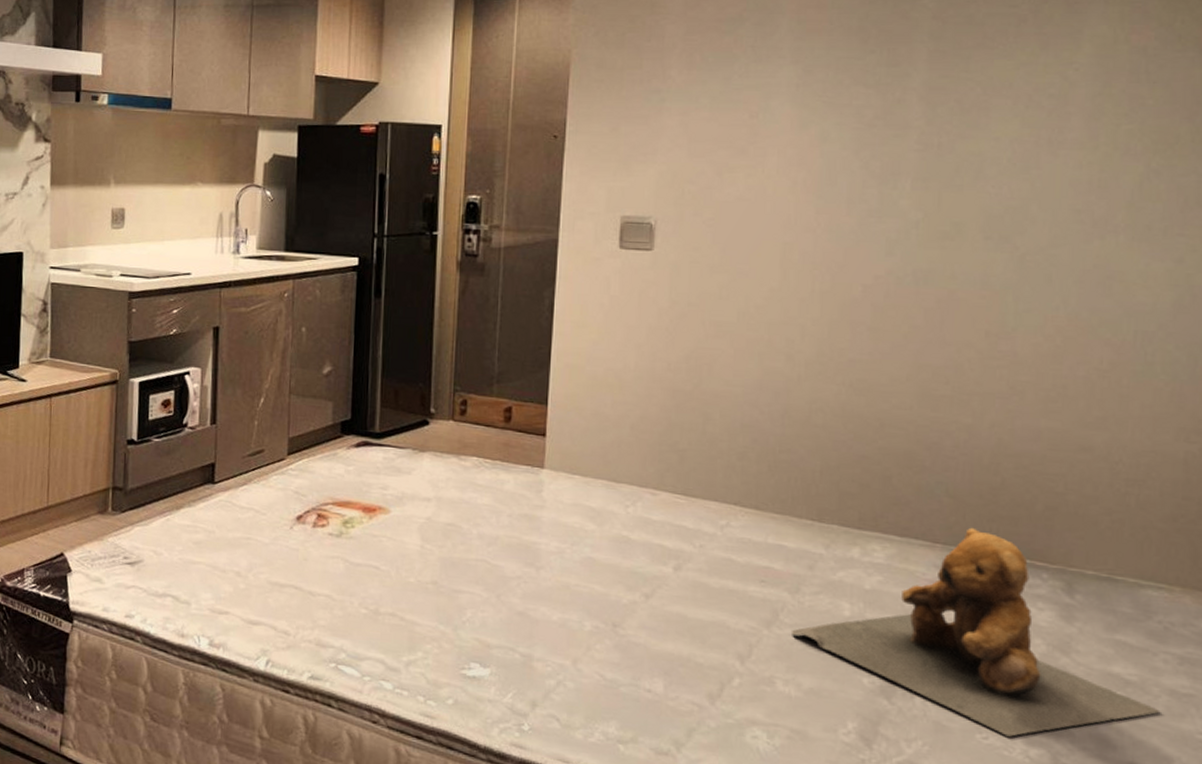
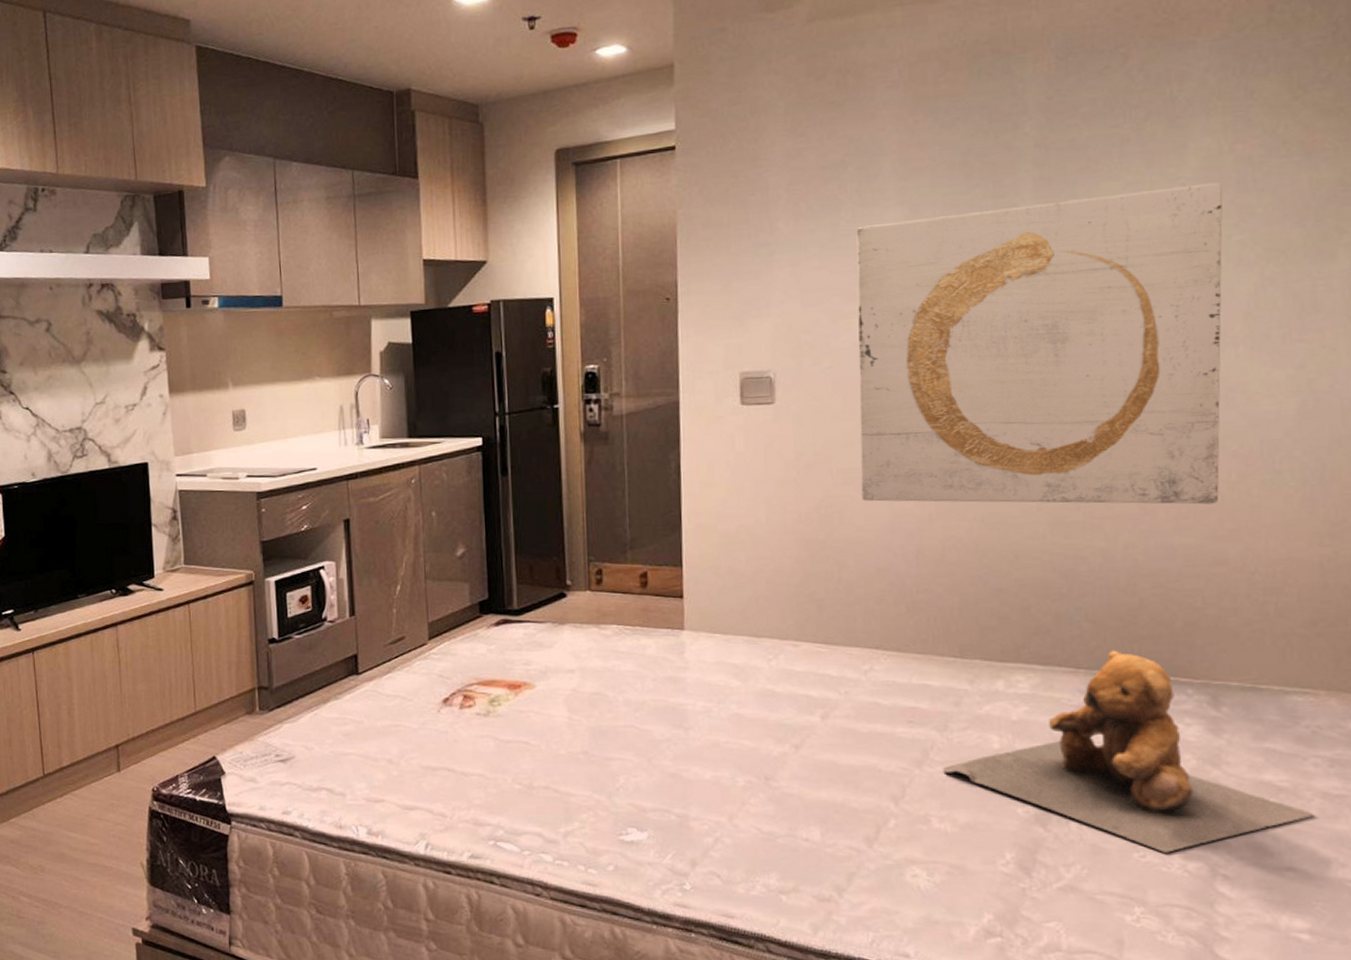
wall art: none [732,70,1116,391] -> present [856,182,1223,505]

